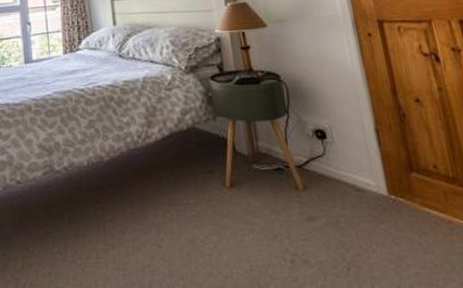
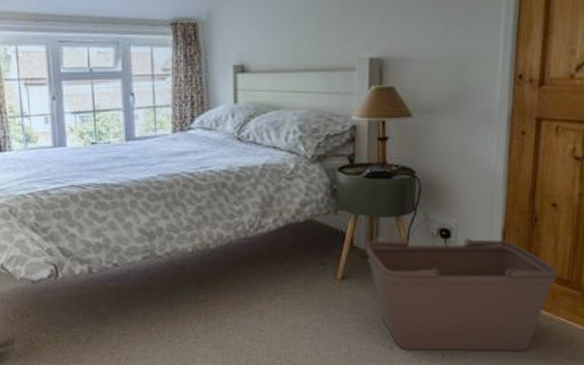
bicycle basket: none [246,137,443,263] -> present [365,237,558,352]

